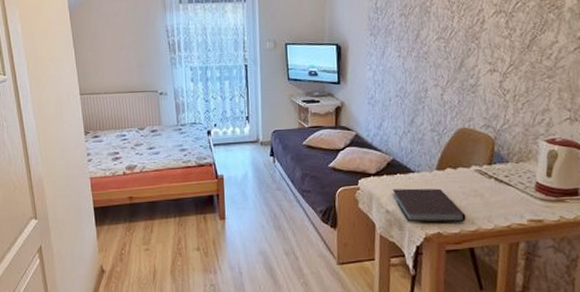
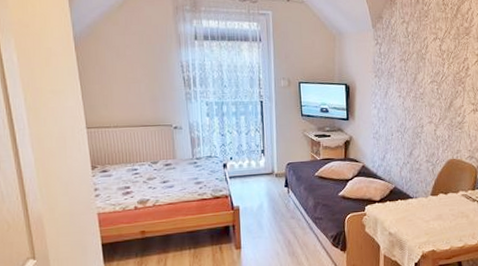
notebook: present [392,188,466,223] -> none [394,211,455,243]

